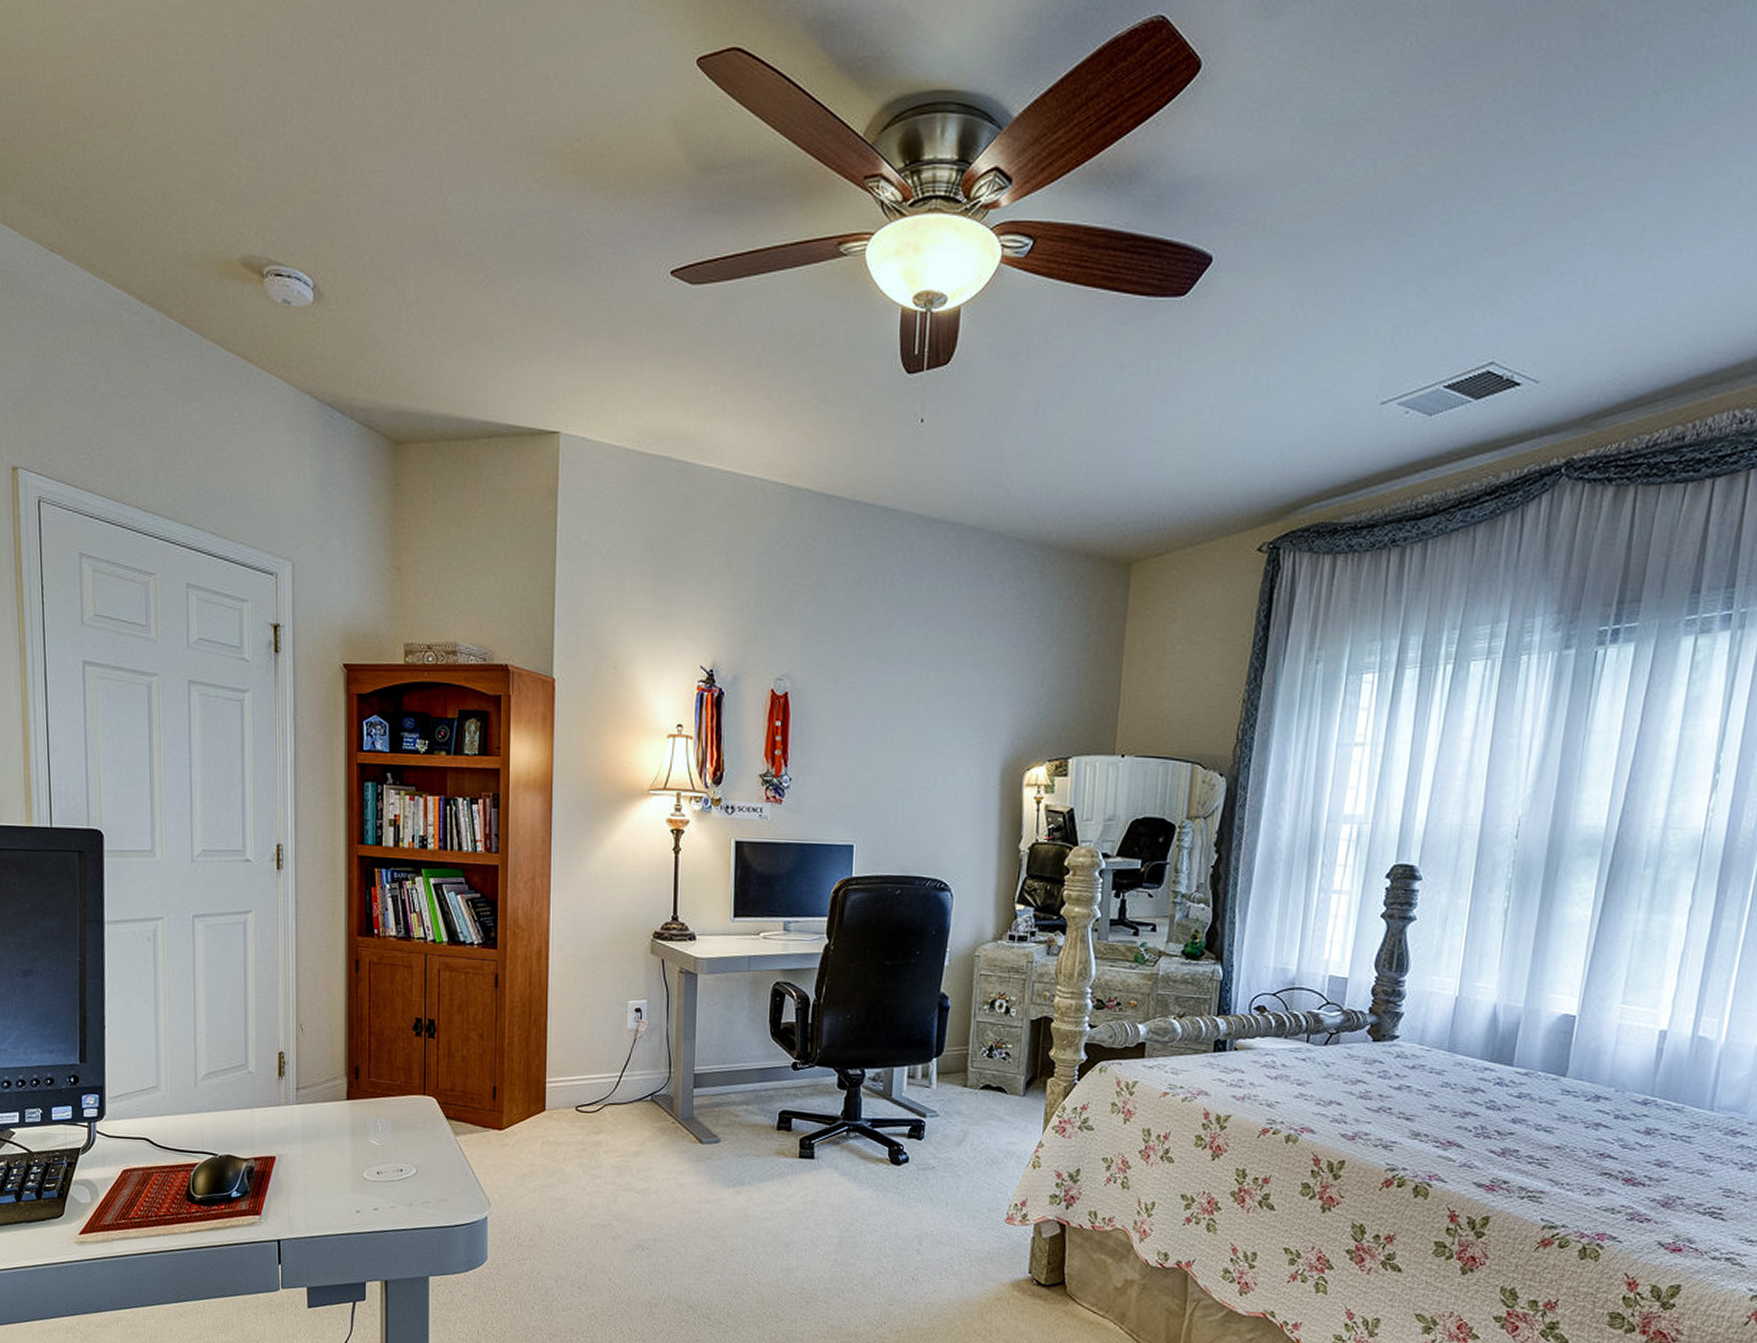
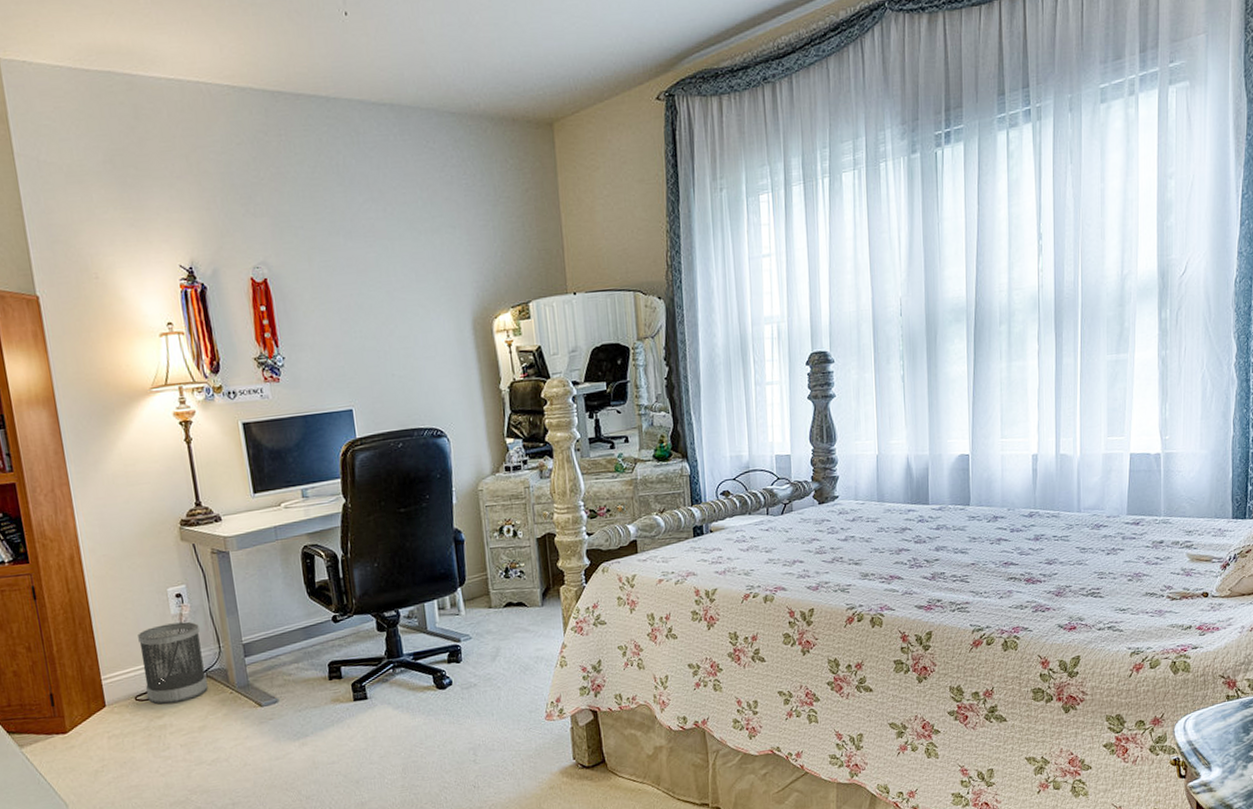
wastebasket: none [587,1037,653,1121] -> present [138,621,208,704]

